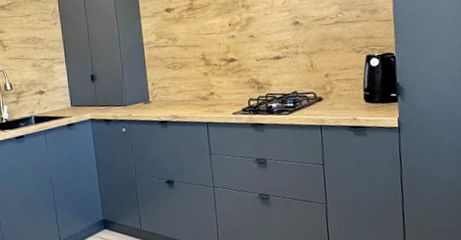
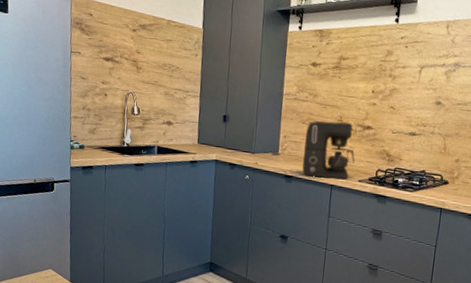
coffee maker: none [172,58,225,118] -> present [302,121,355,179]

